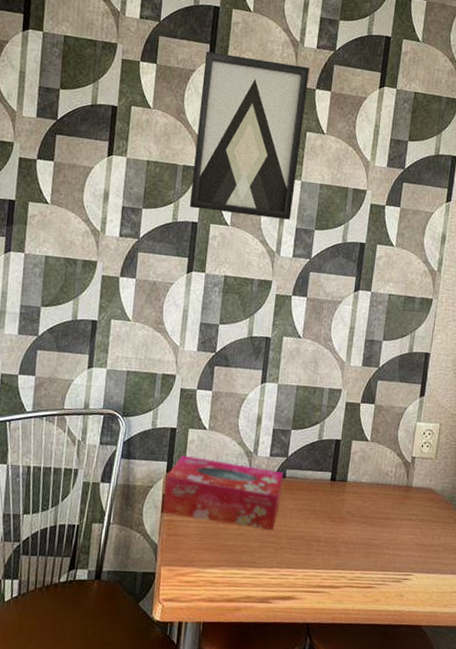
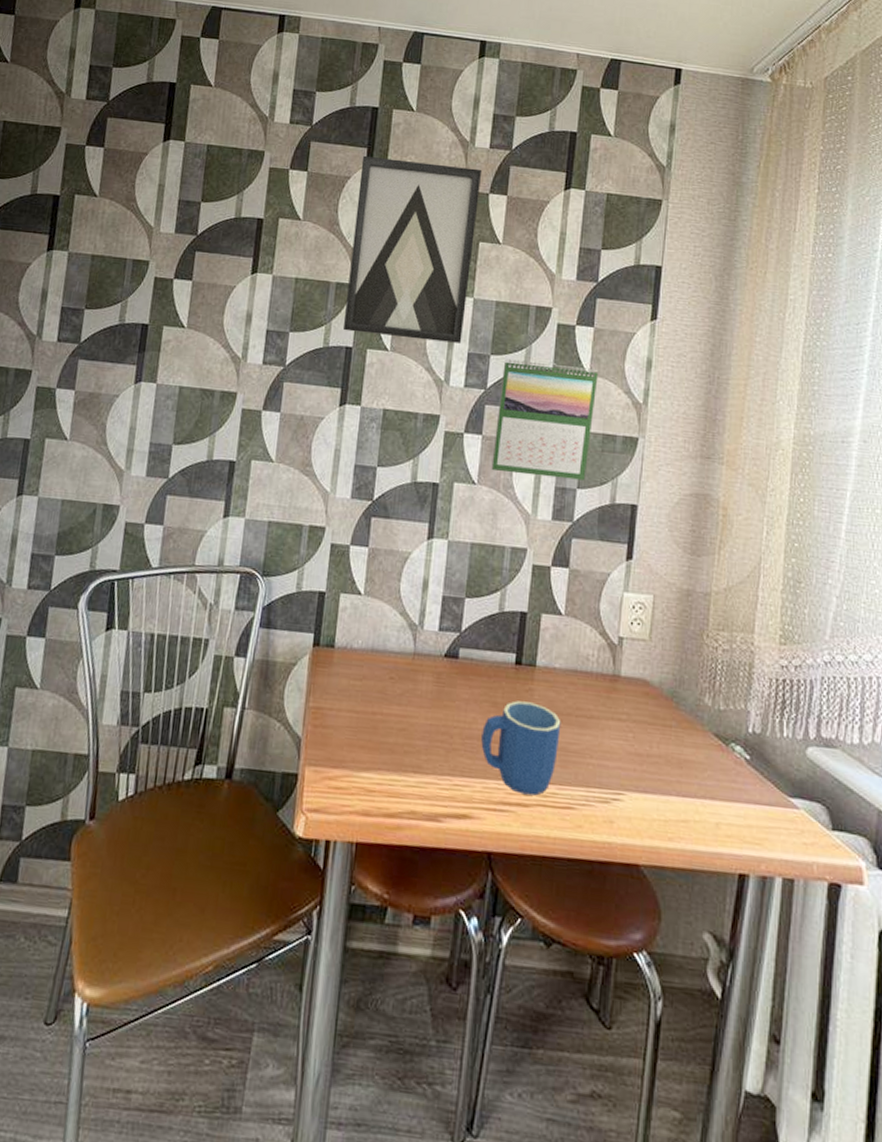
tissue box: present [161,455,284,530] -> none [306,625,457,725]
mug: none [303,508,366,580] -> present [481,701,561,796]
calendar: none [314,233,403,334] -> present [491,359,599,481]

